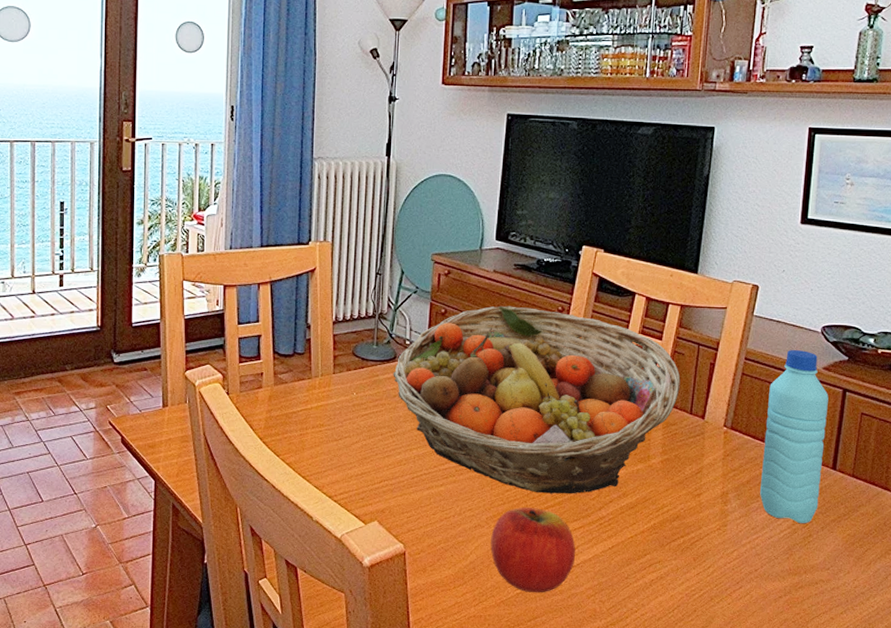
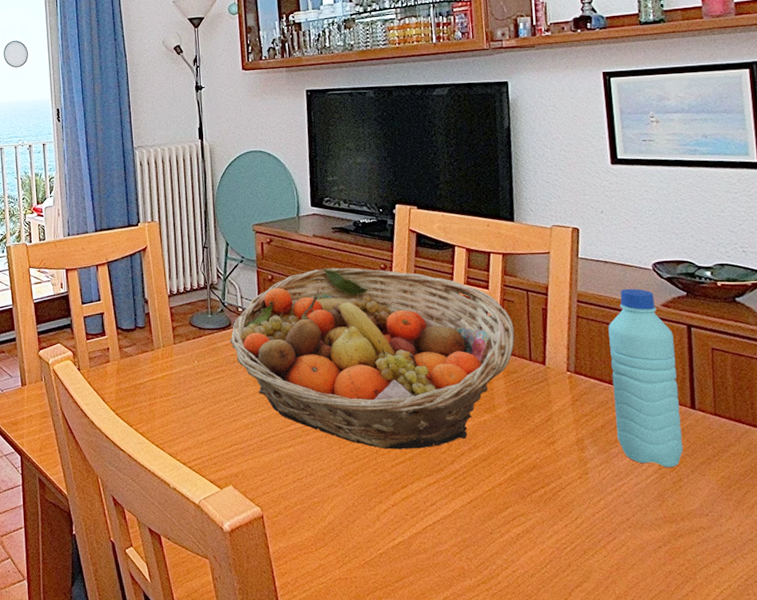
apple: present [490,508,575,593] -> none [346,465,434,552]

